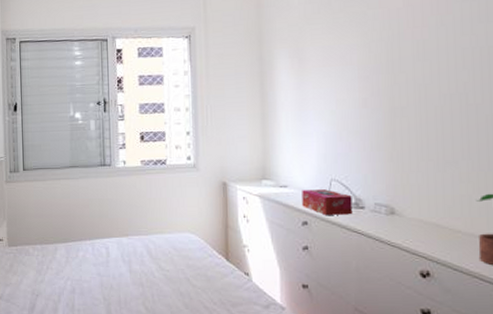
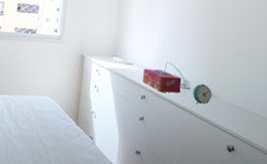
alarm clock: none [369,200,394,224] -> present [193,83,212,104]

